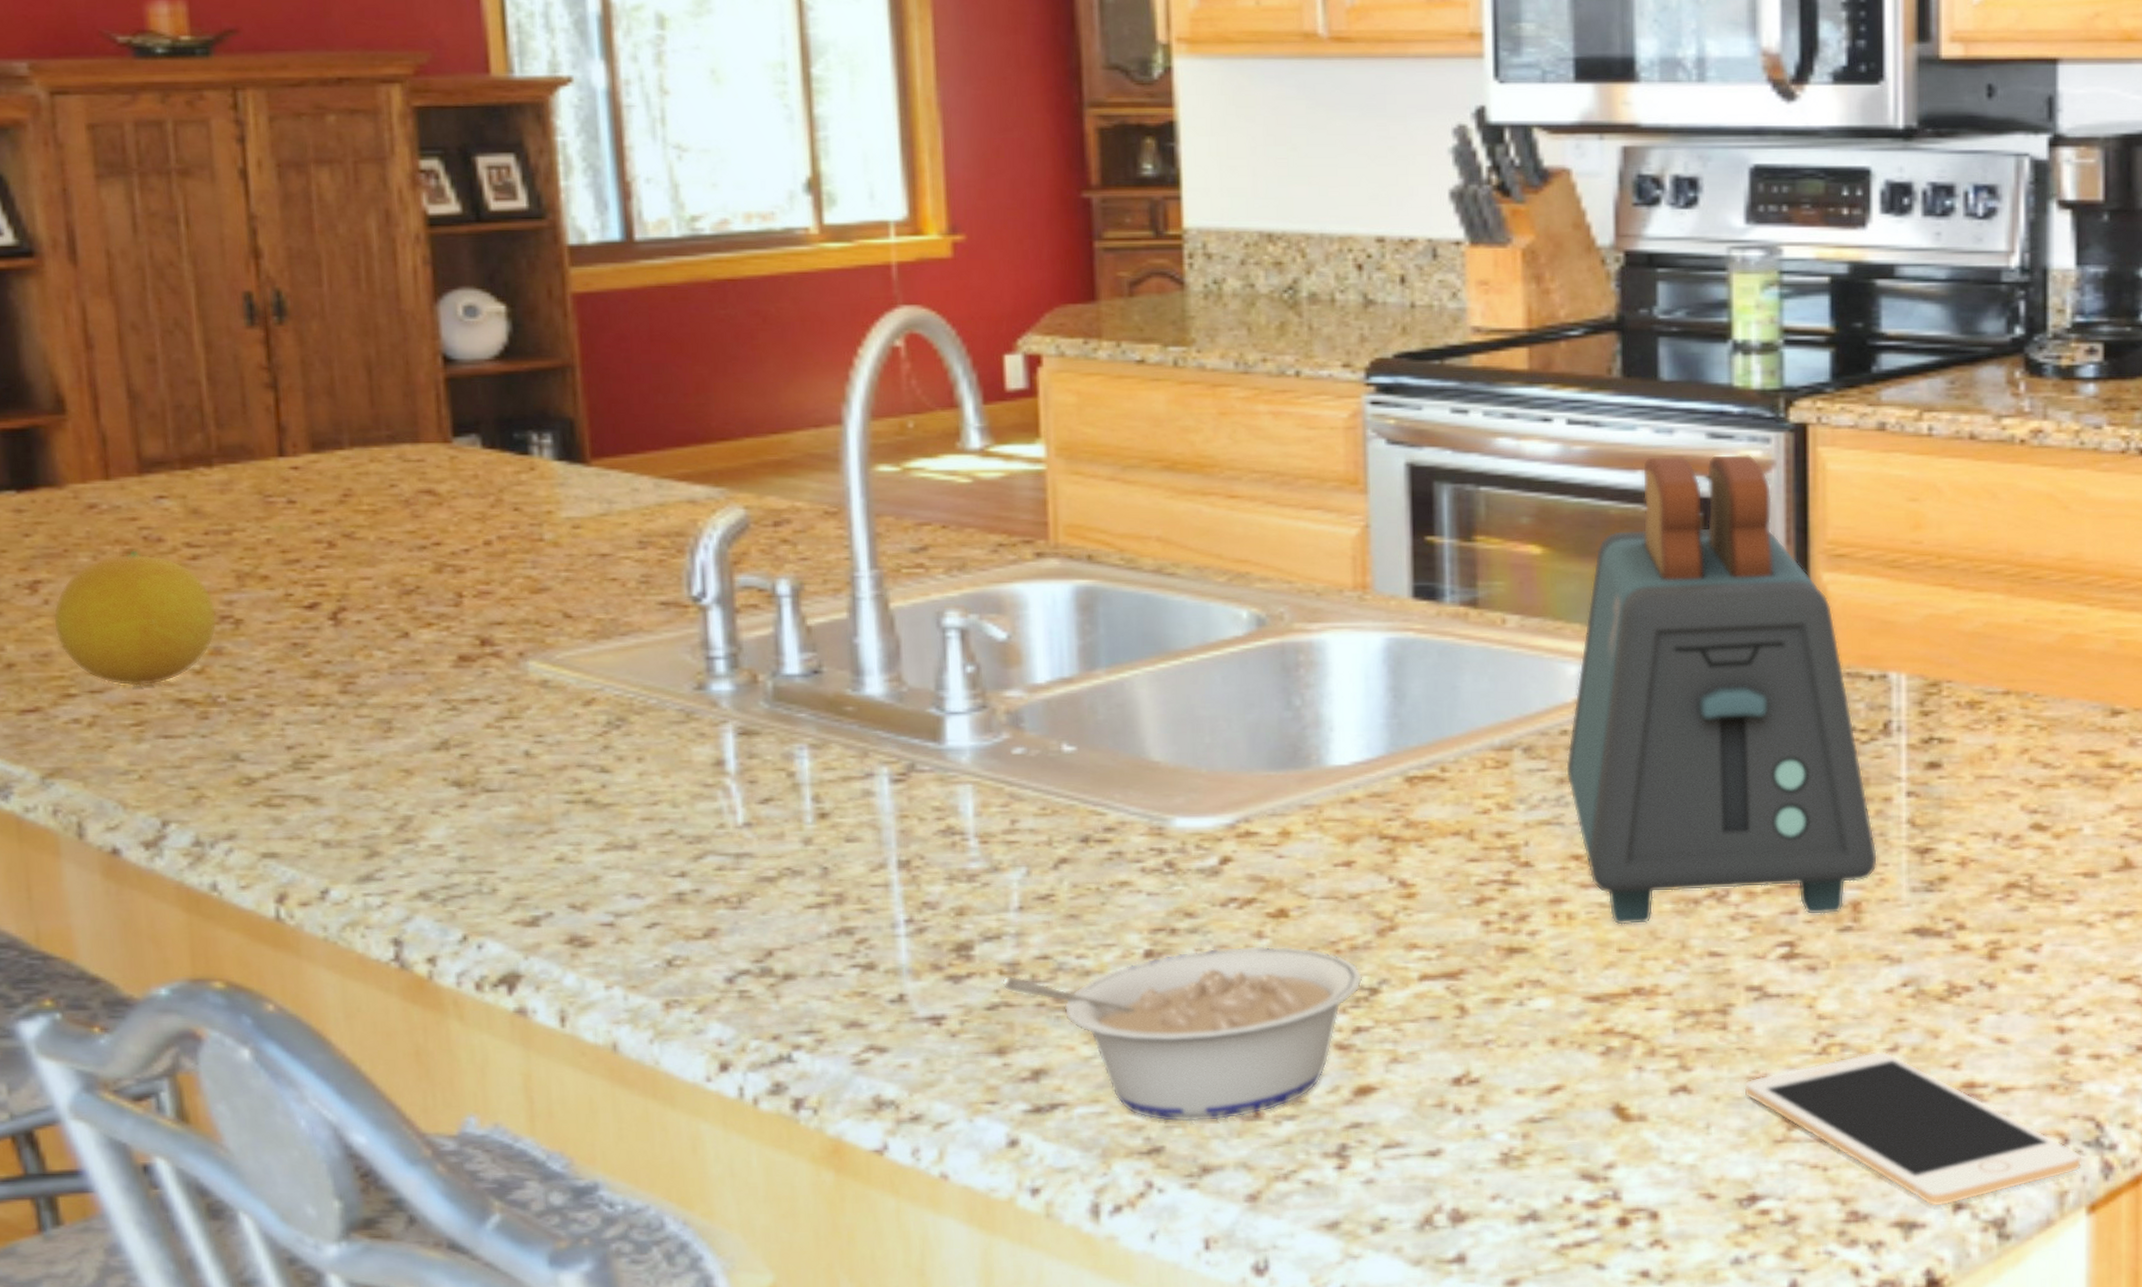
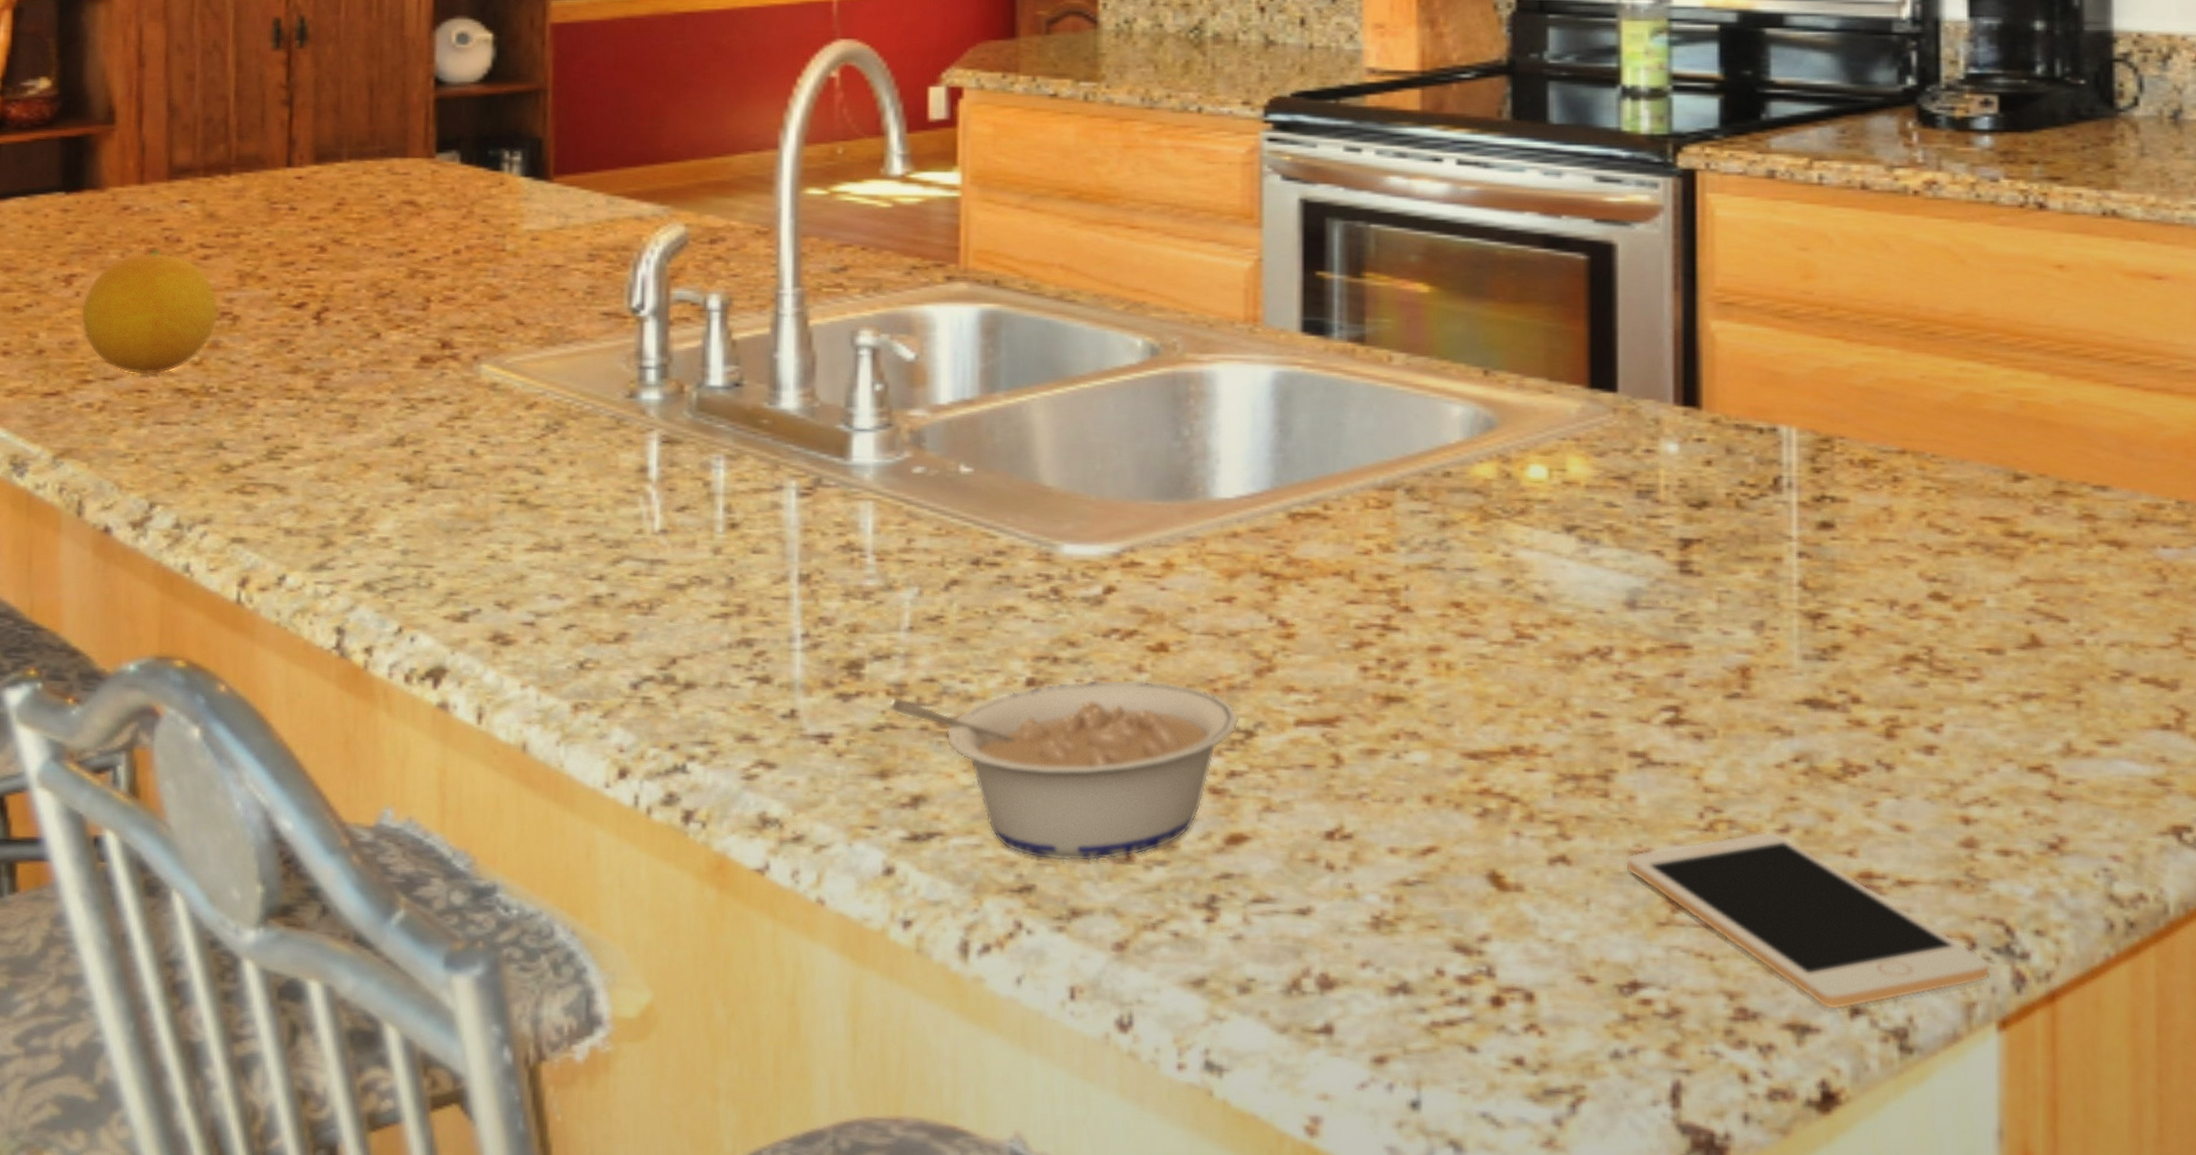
toaster: present [1565,454,1878,925] -> none [1447,198,1768,679]

